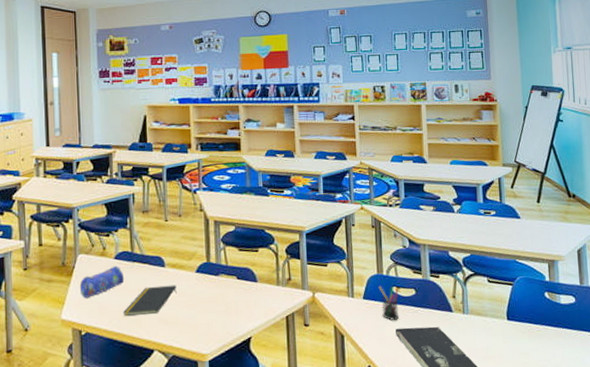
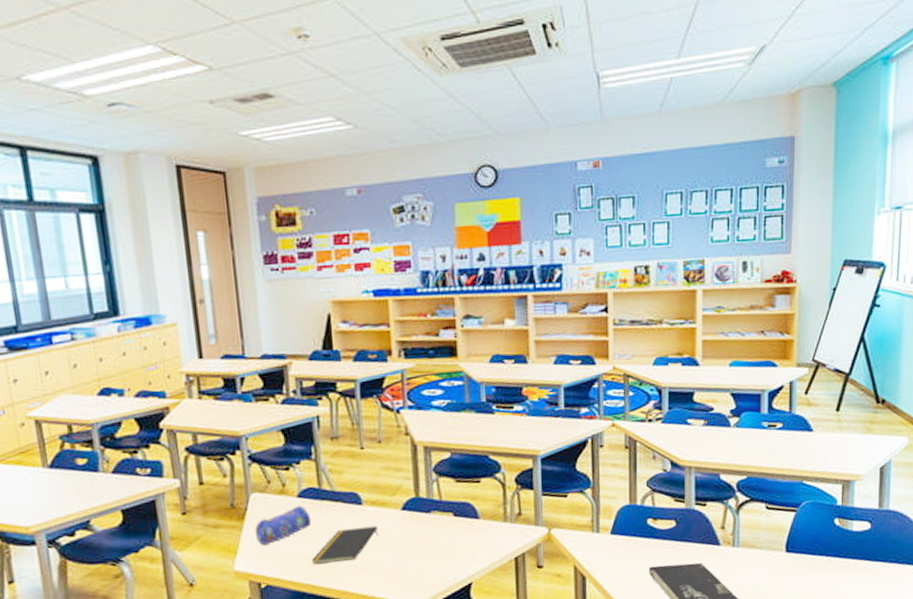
pen holder: present [378,285,399,321] -> none [630,517,656,558]

